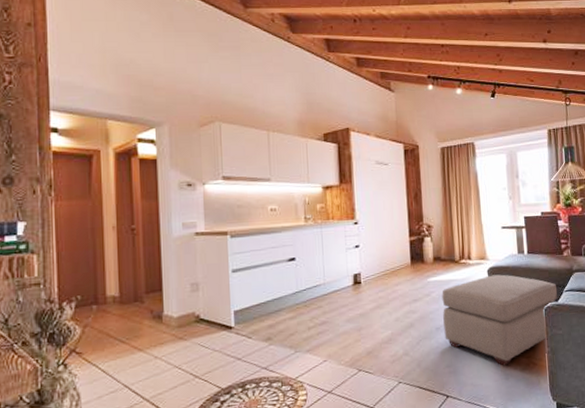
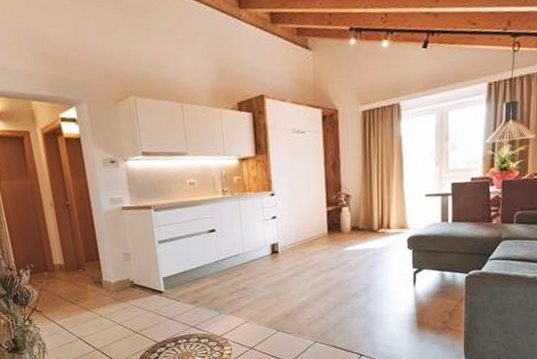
ottoman: present [442,274,557,366] -> none [358,243,481,330]

